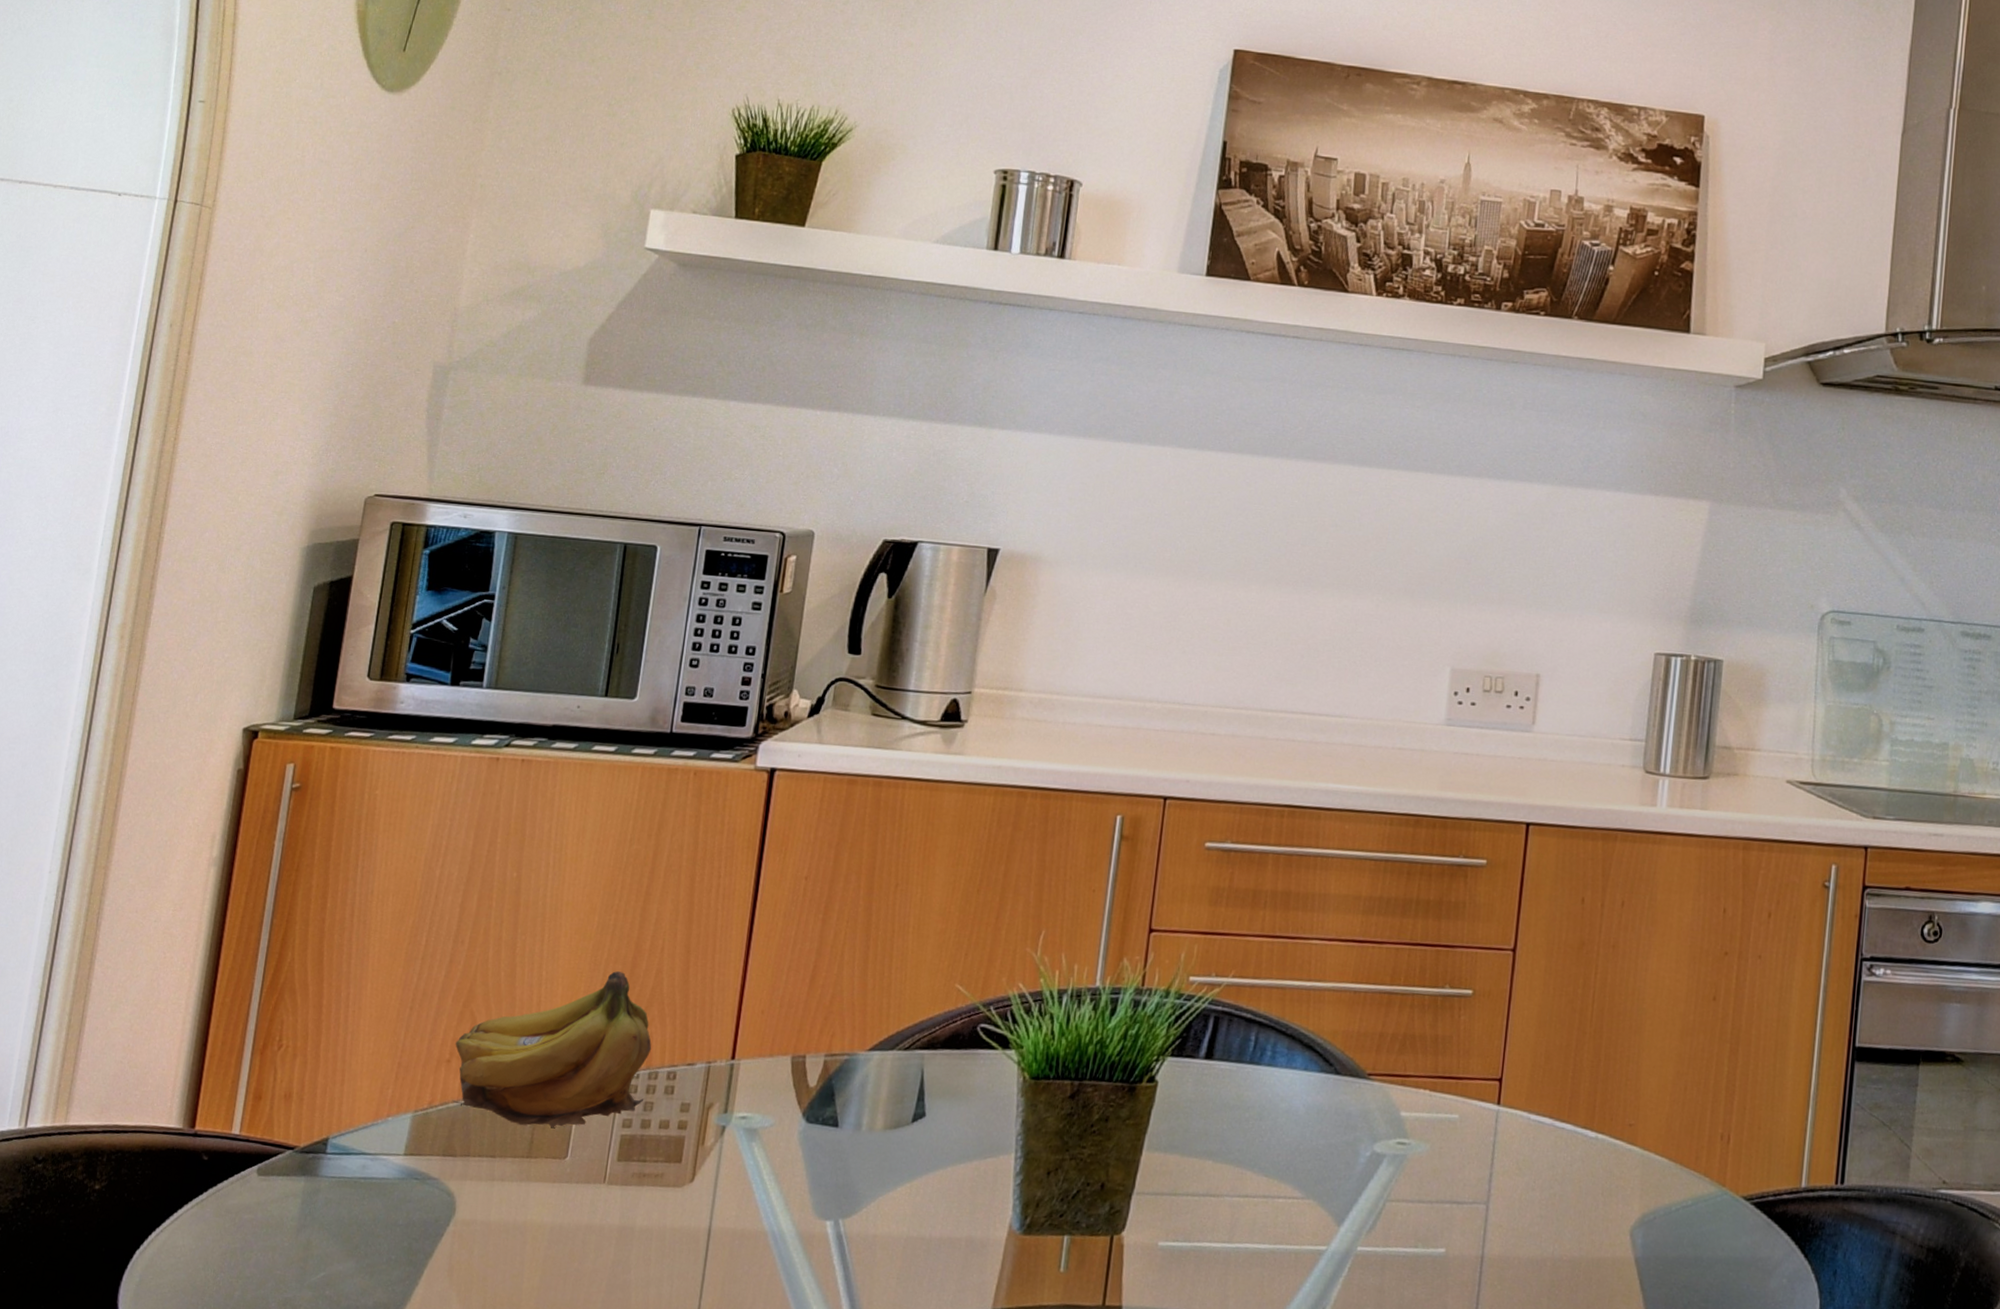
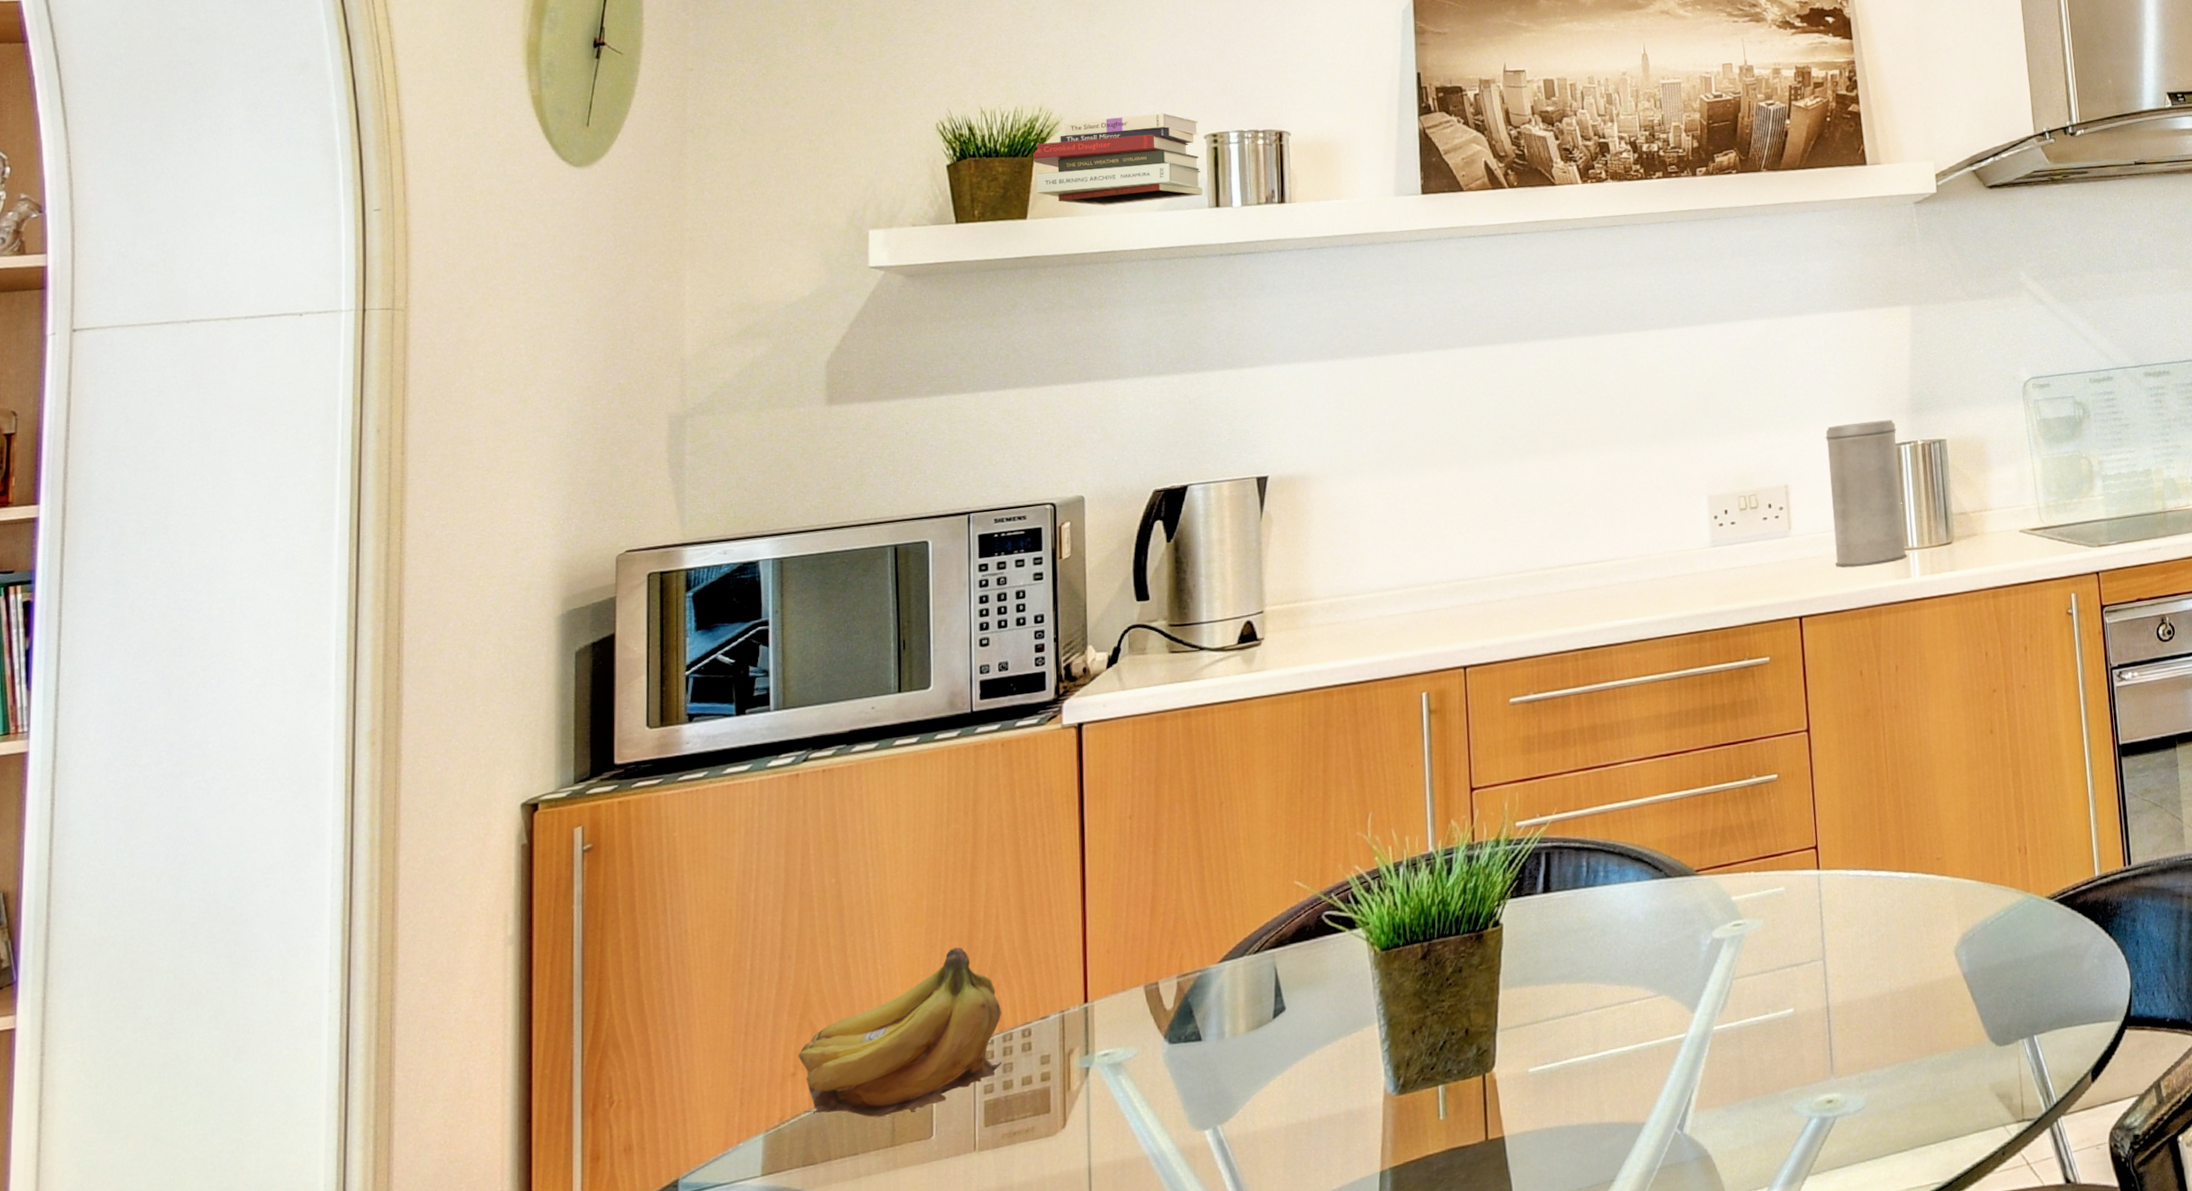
books: none [819,131,991,234] -> present [1033,113,1203,206]
canister: none [1576,619,1670,786] -> present [1825,419,1908,568]

